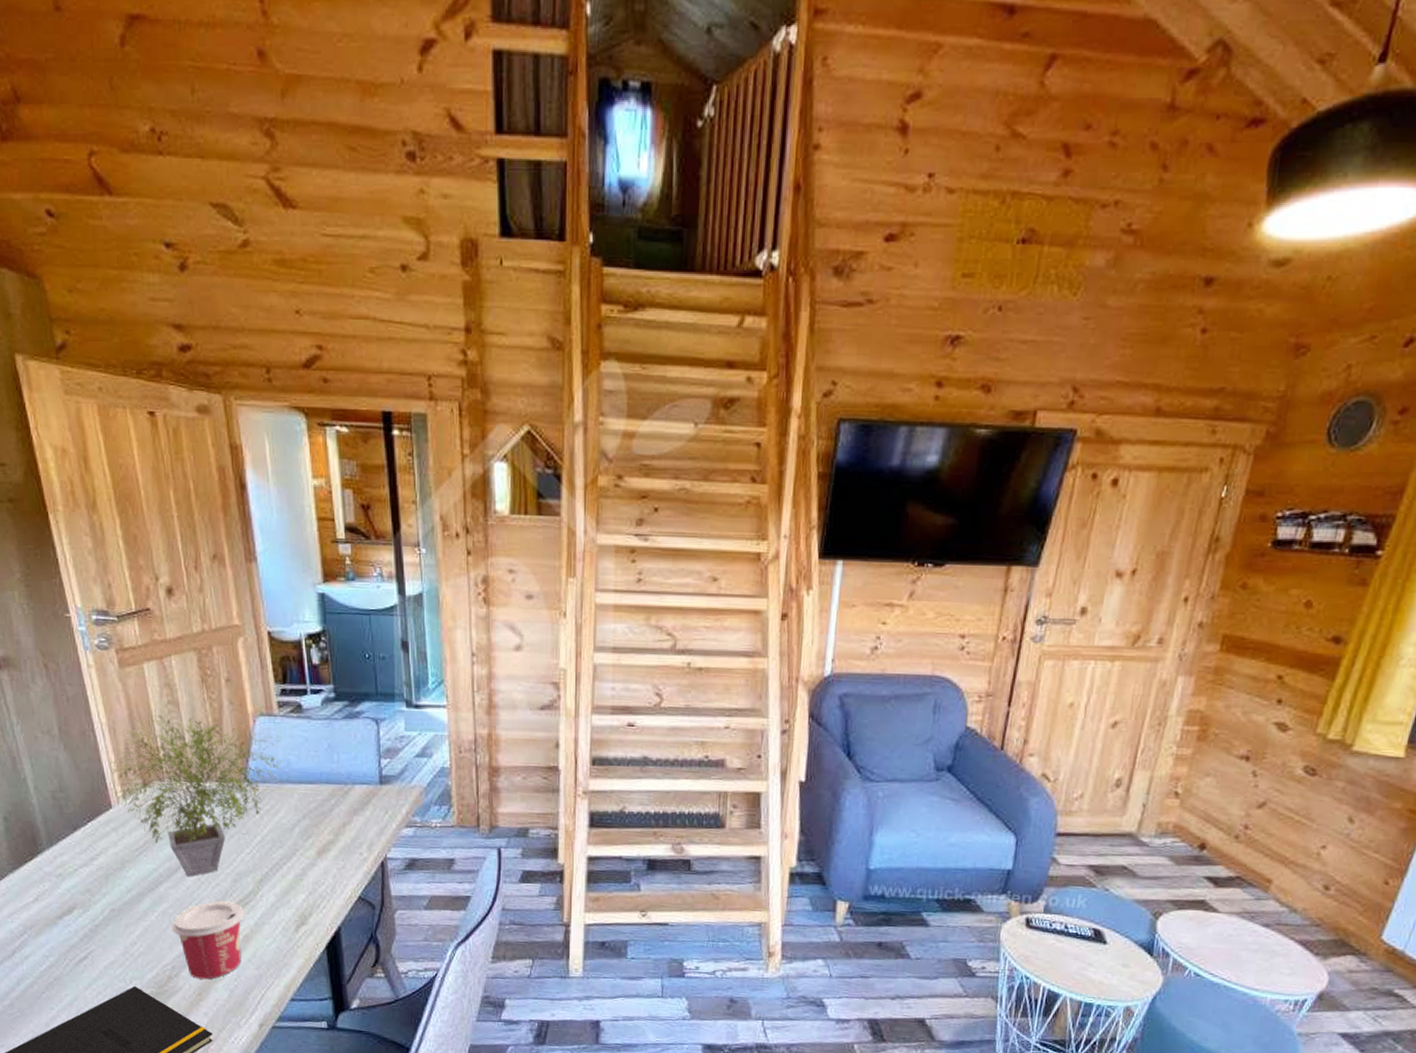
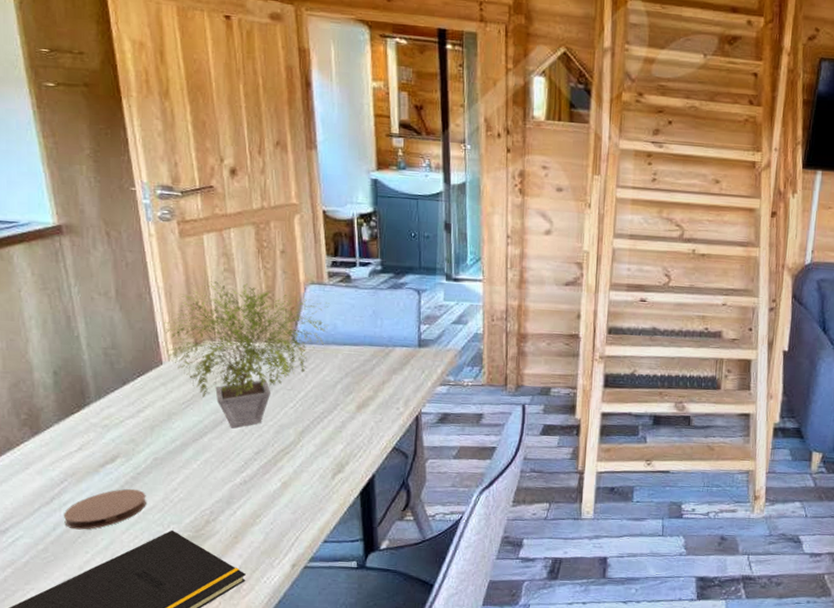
coaster: none [25,942,107,985] -> present [63,489,146,530]
cup: present [171,901,244,980] -> none [212,450,284,523]

